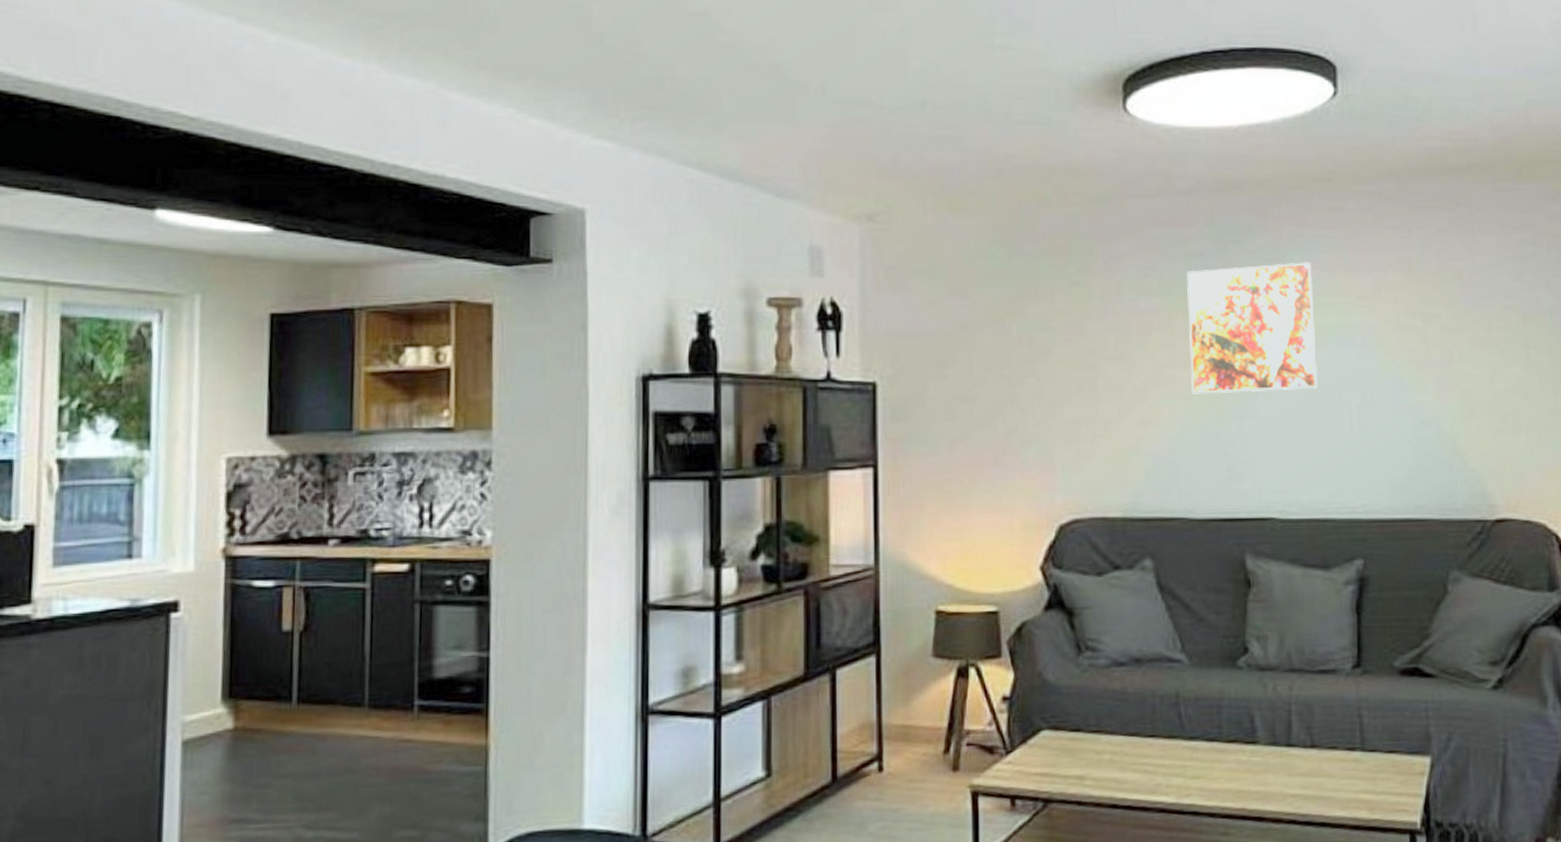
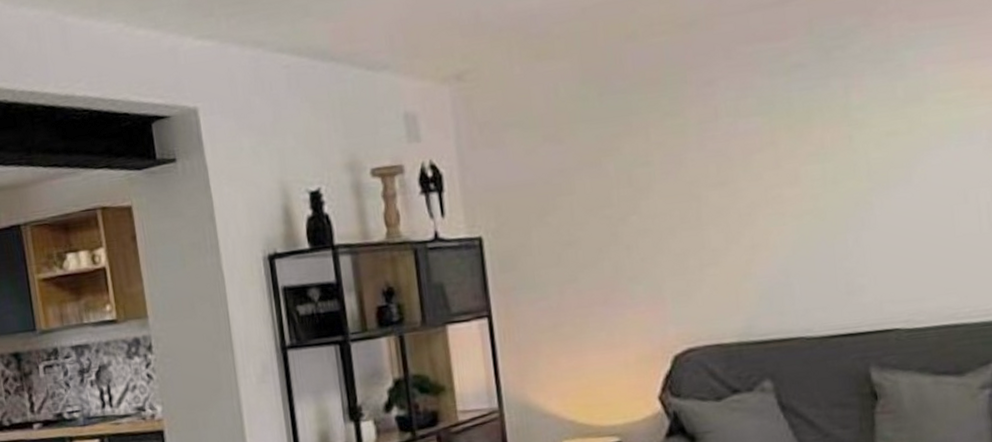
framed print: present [1186,262,1319,394] -> none [788,57,942,212]

